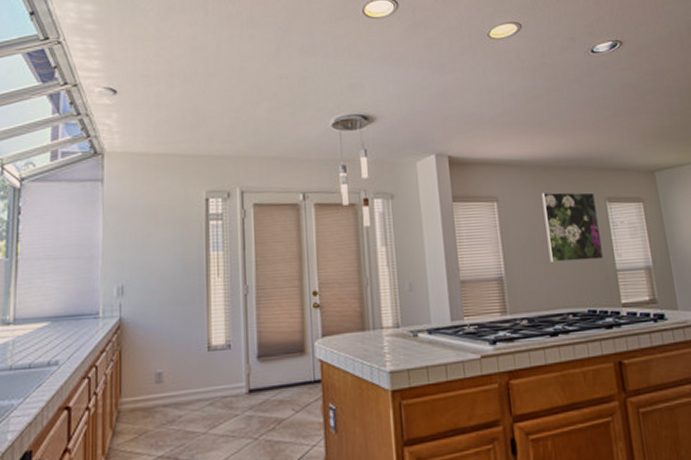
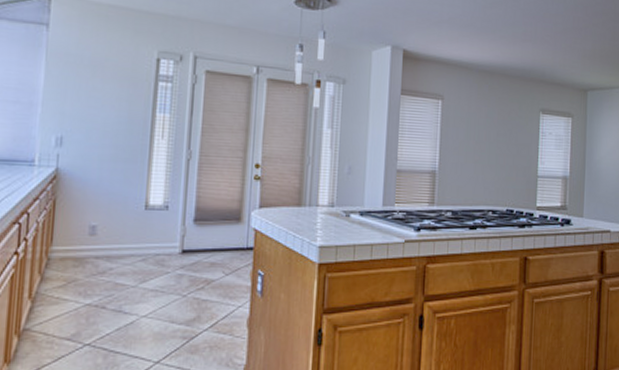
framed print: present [541,192,603,262] -> none [481,97,530,165]

